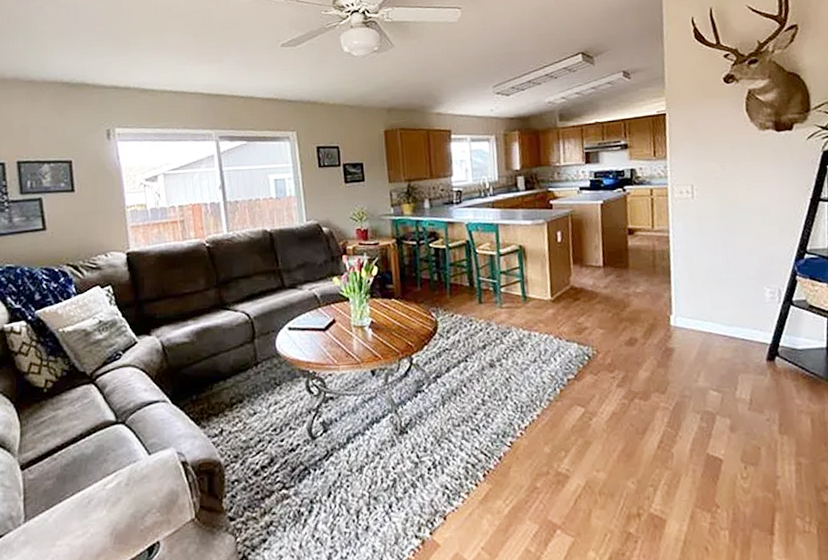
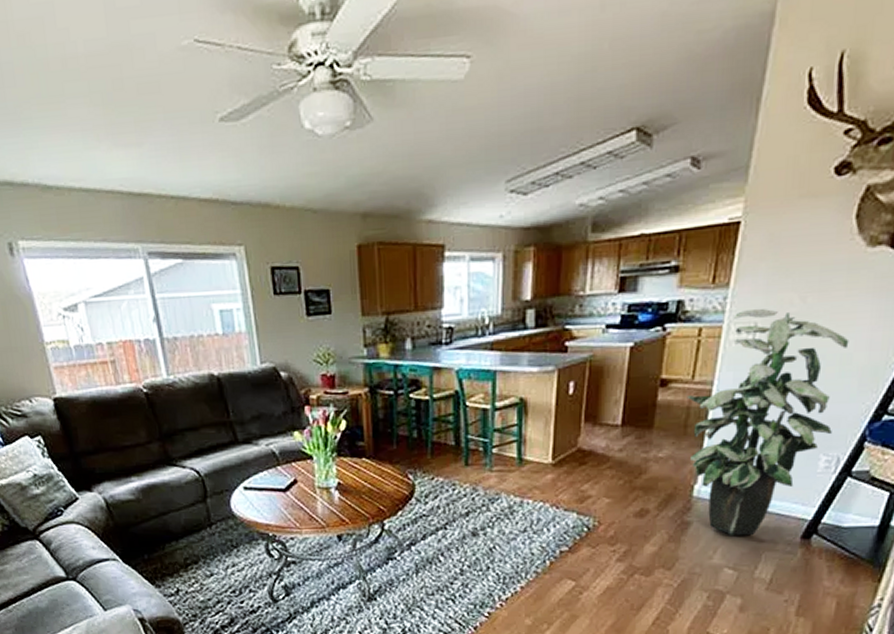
indoor plant: none [651,175,769,360] -> present [687,309,849,536]

